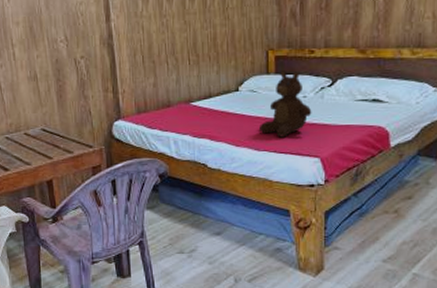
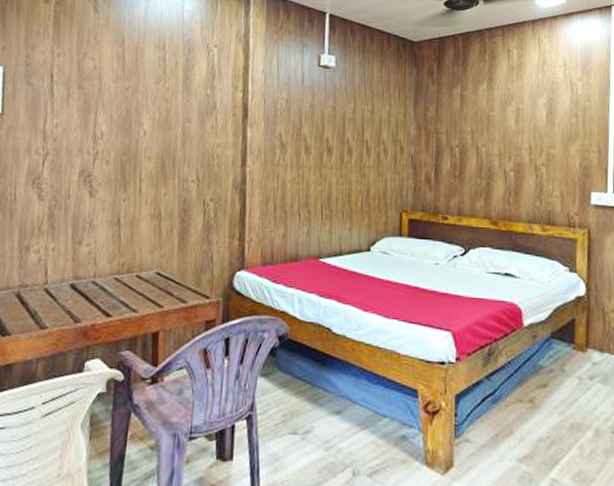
teddy bear: present [258,69,312,138] -> none [388,233,444,306]

